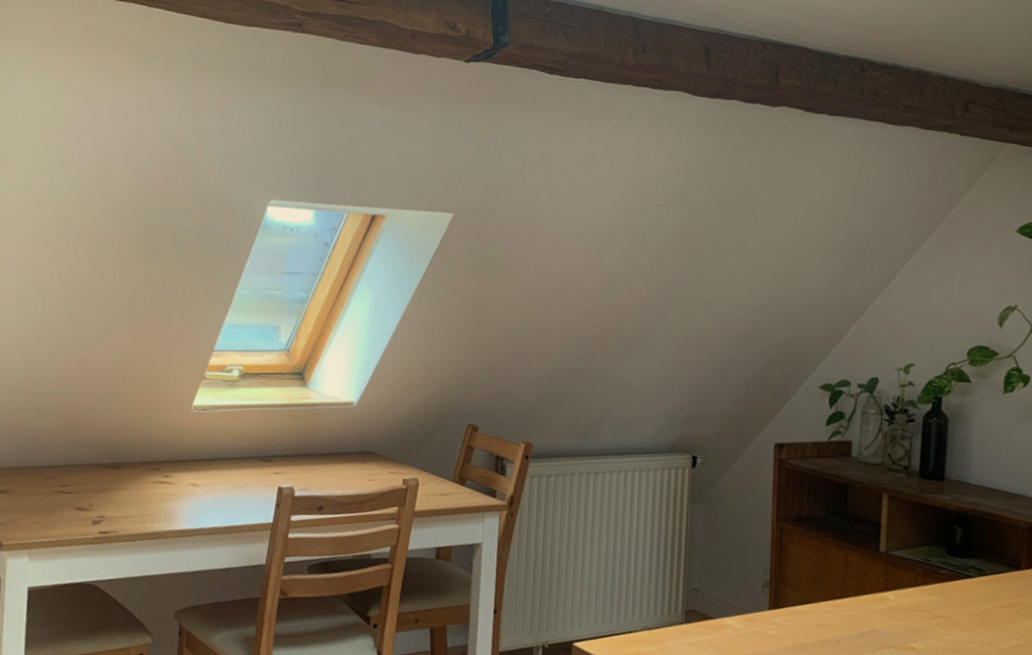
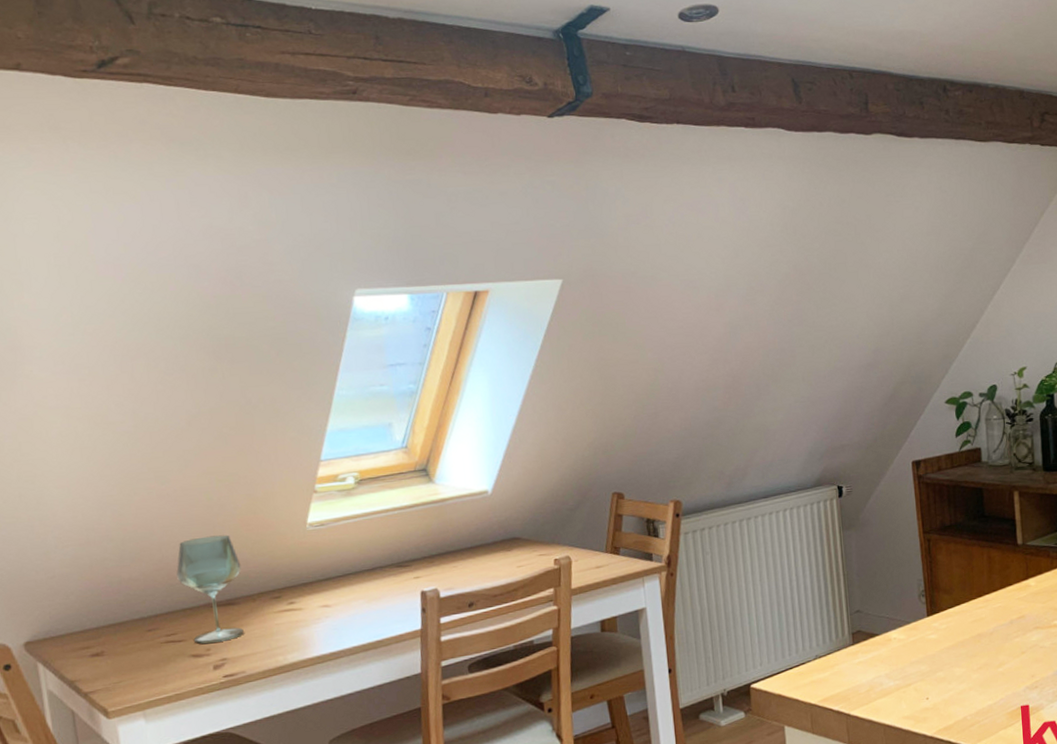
wine glass: none [78,402,131,500] -> present [176,535,244,644]

